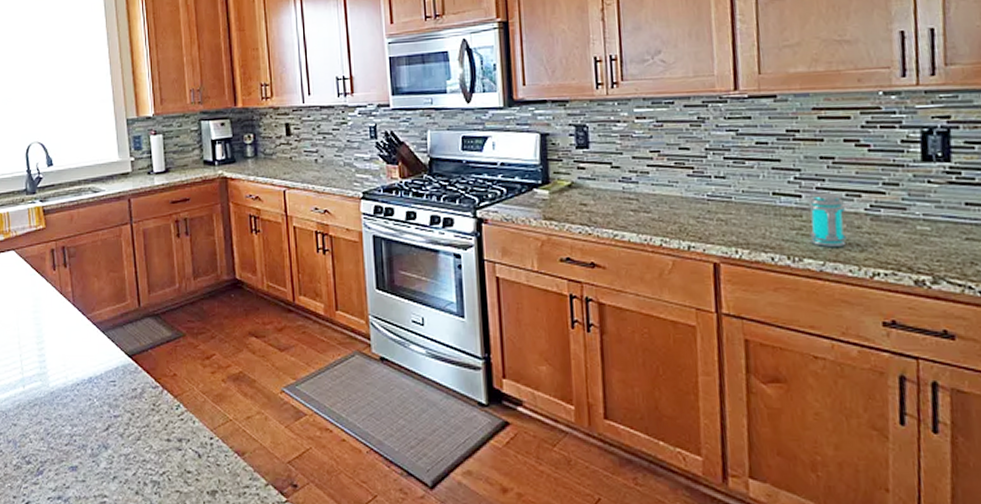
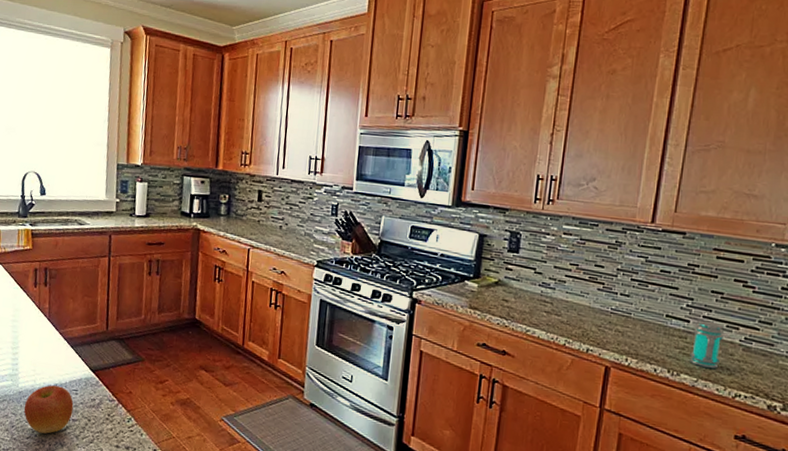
apple: none [58,379,113,437] -> present [24,385,74,434]

